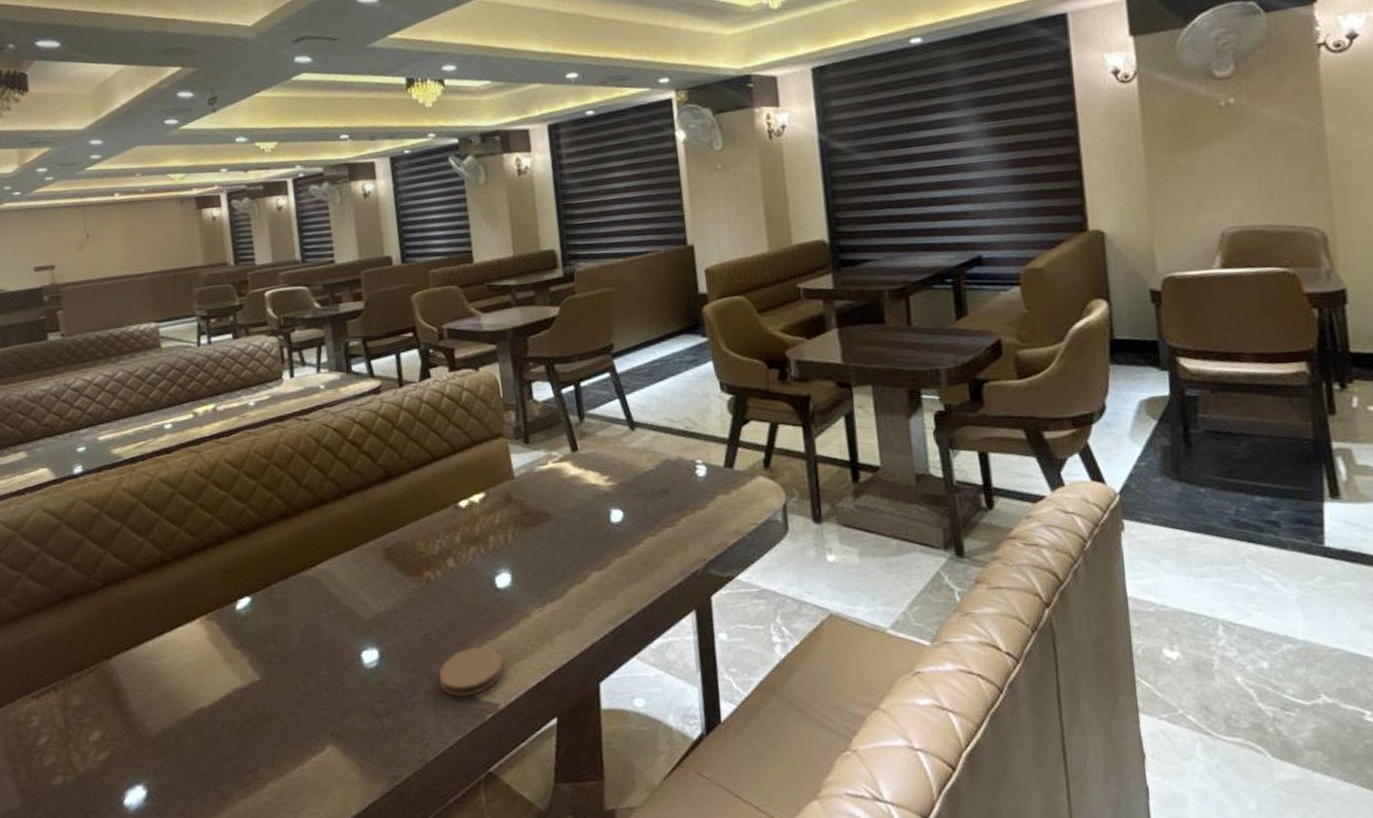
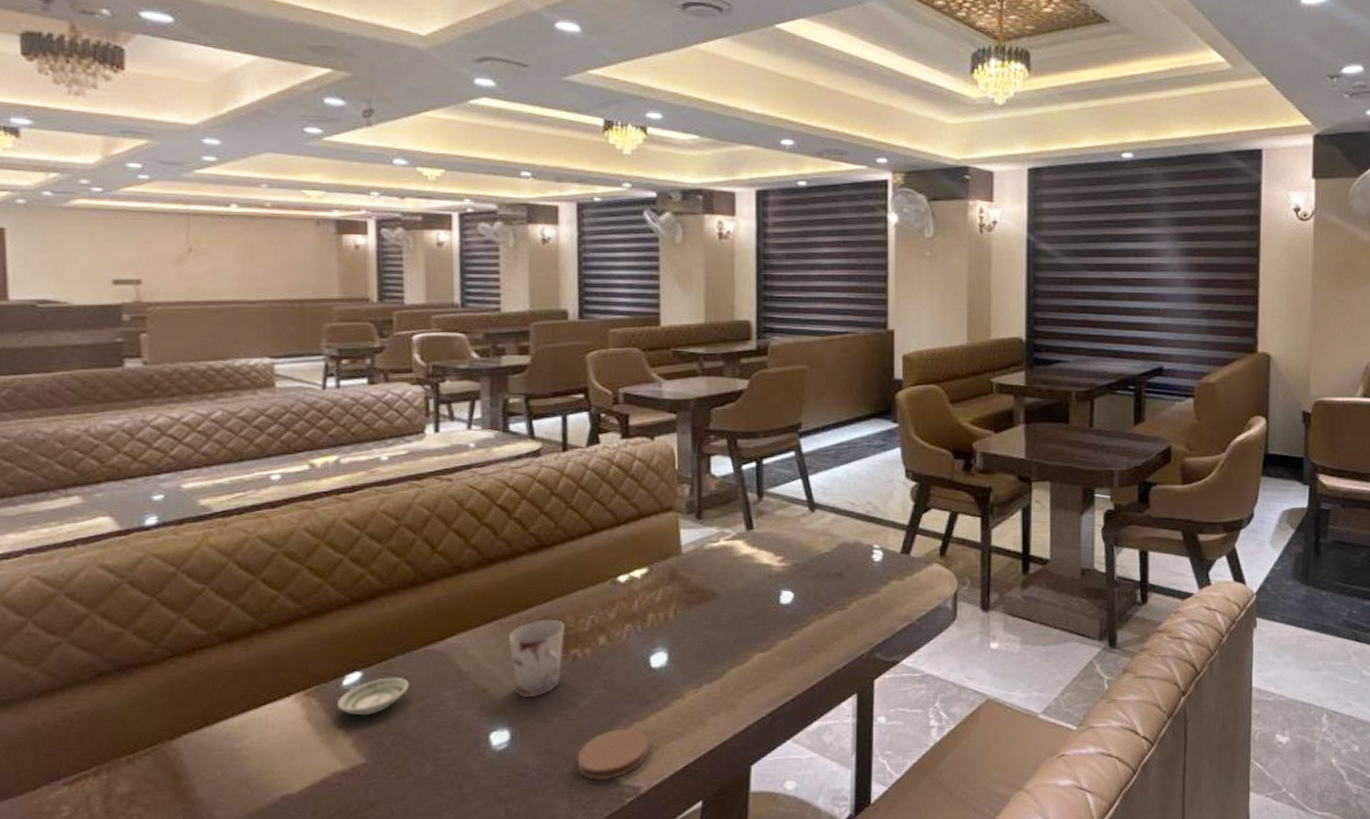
saucer: none [233,601,290,637] -> present [336,677,409,716]
cup: none [369,544,418,618] -> present [509,619,566,697]

